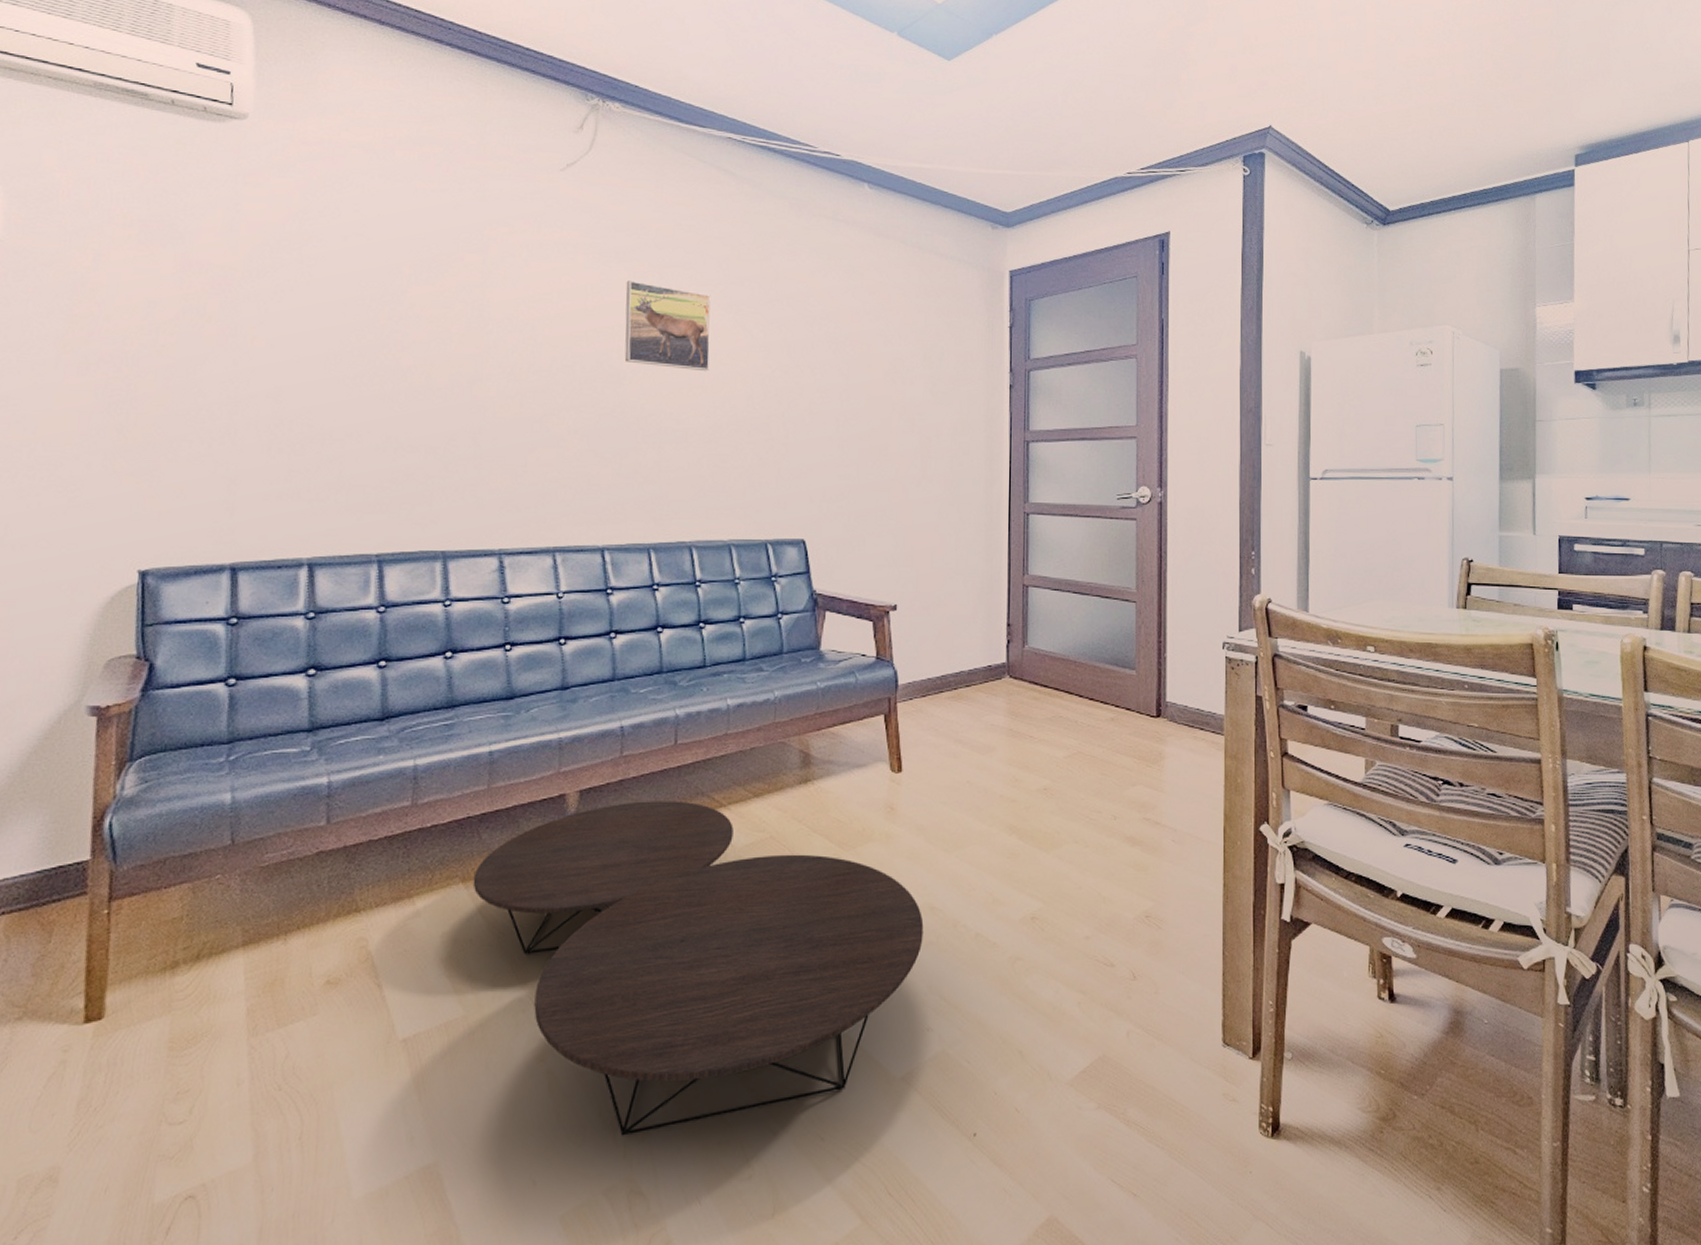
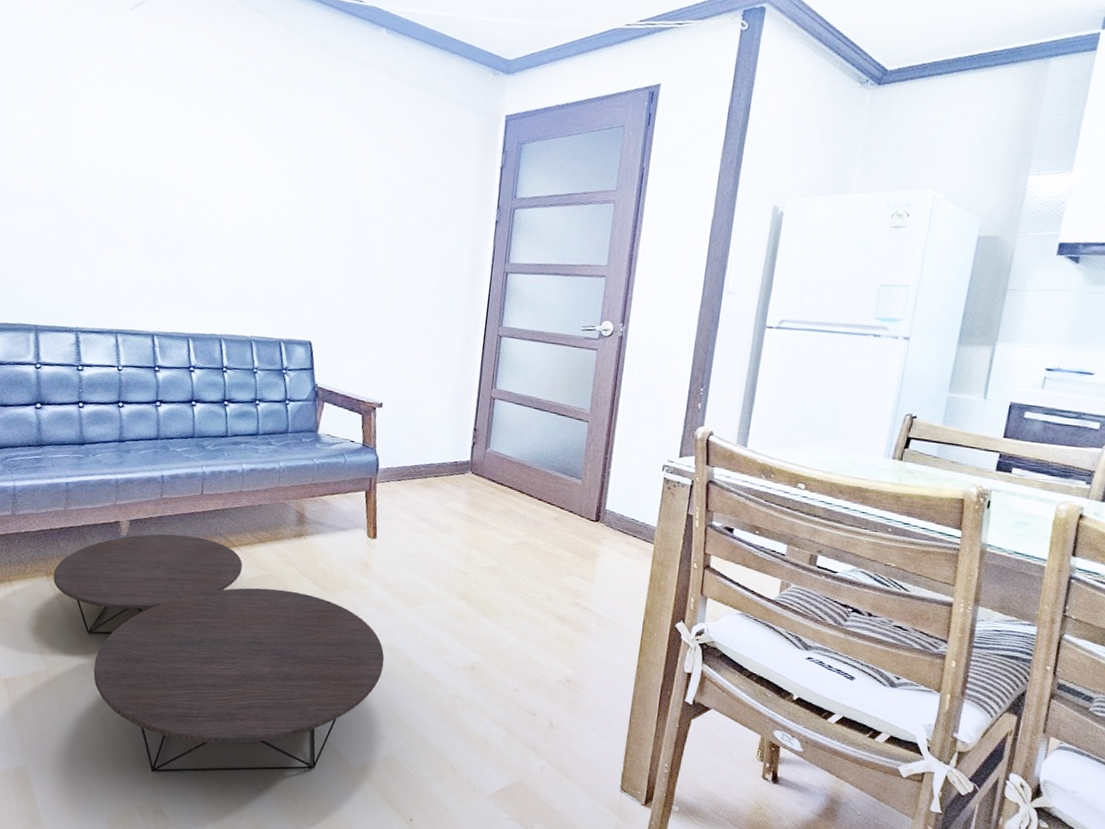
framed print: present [624,281,711,372] -> none [175,110,247,193]

